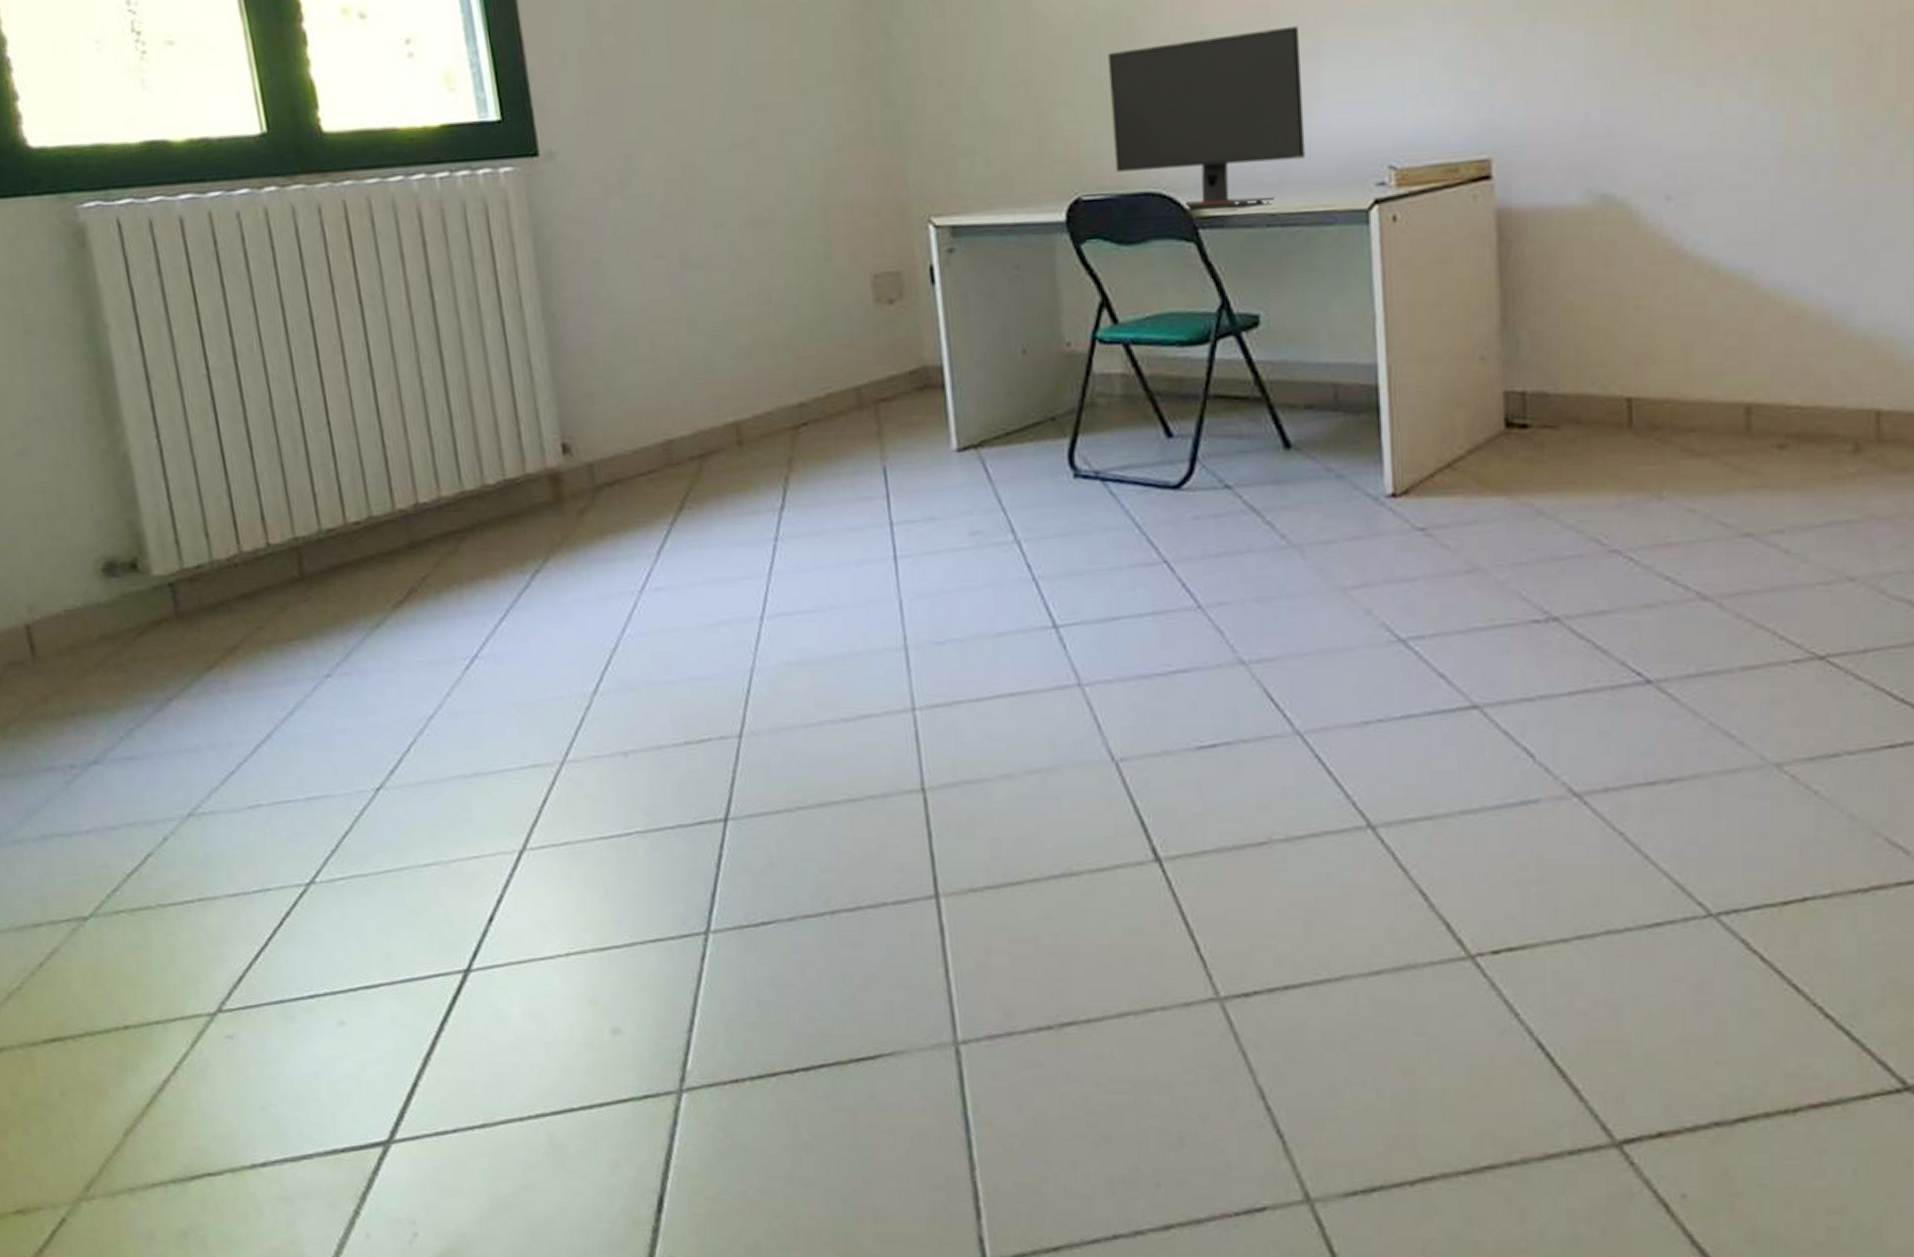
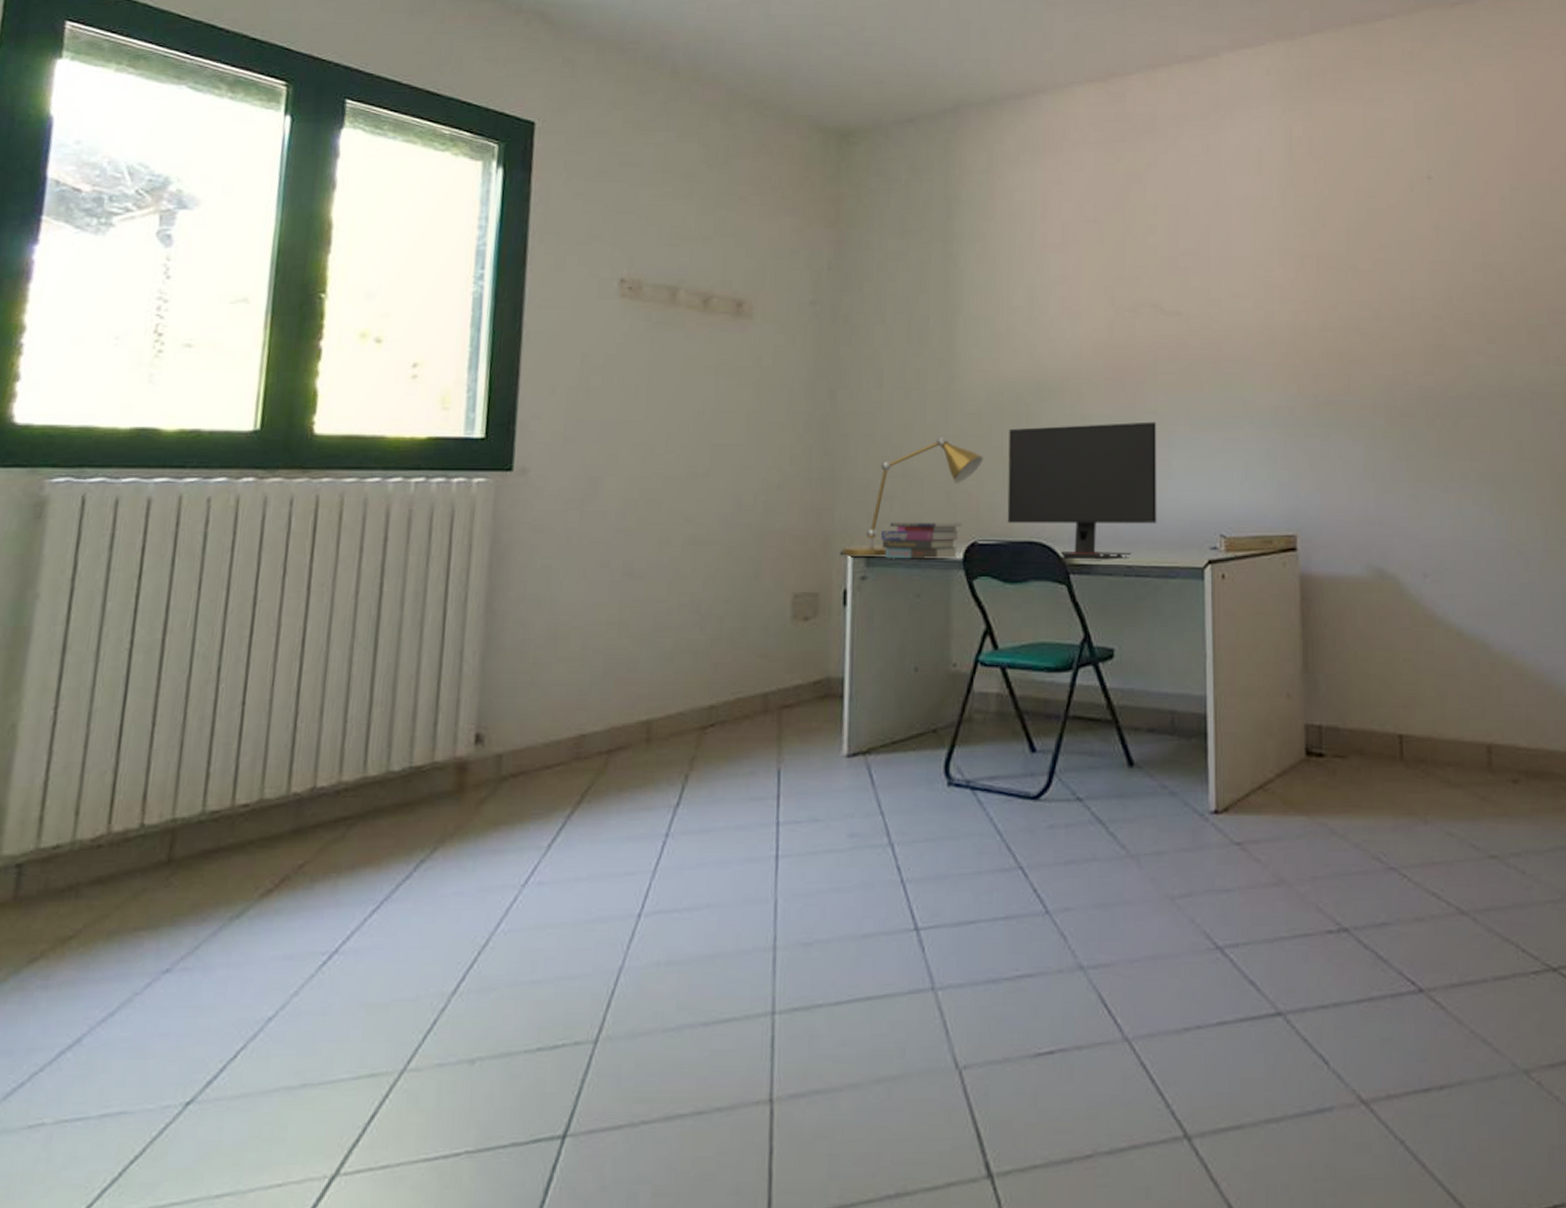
desk lamp: none [919,71,1079,227] -> present [839,437,983,558]
books: none [965,176,1061,226] -> present [881,522,962,559]

